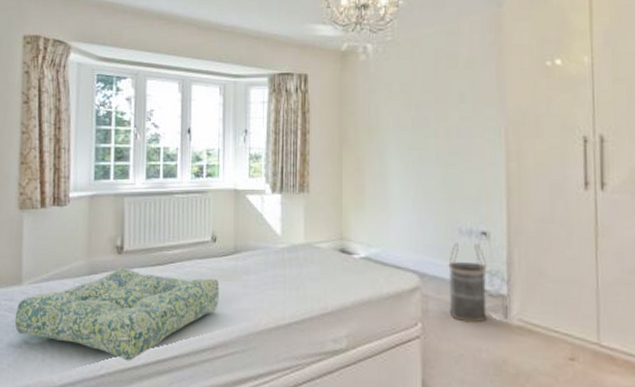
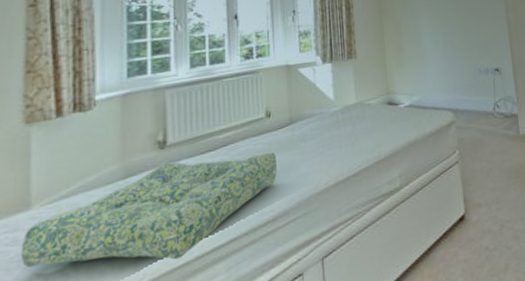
basket: present [448,242,487,323] -> none [474,78,506,142]

